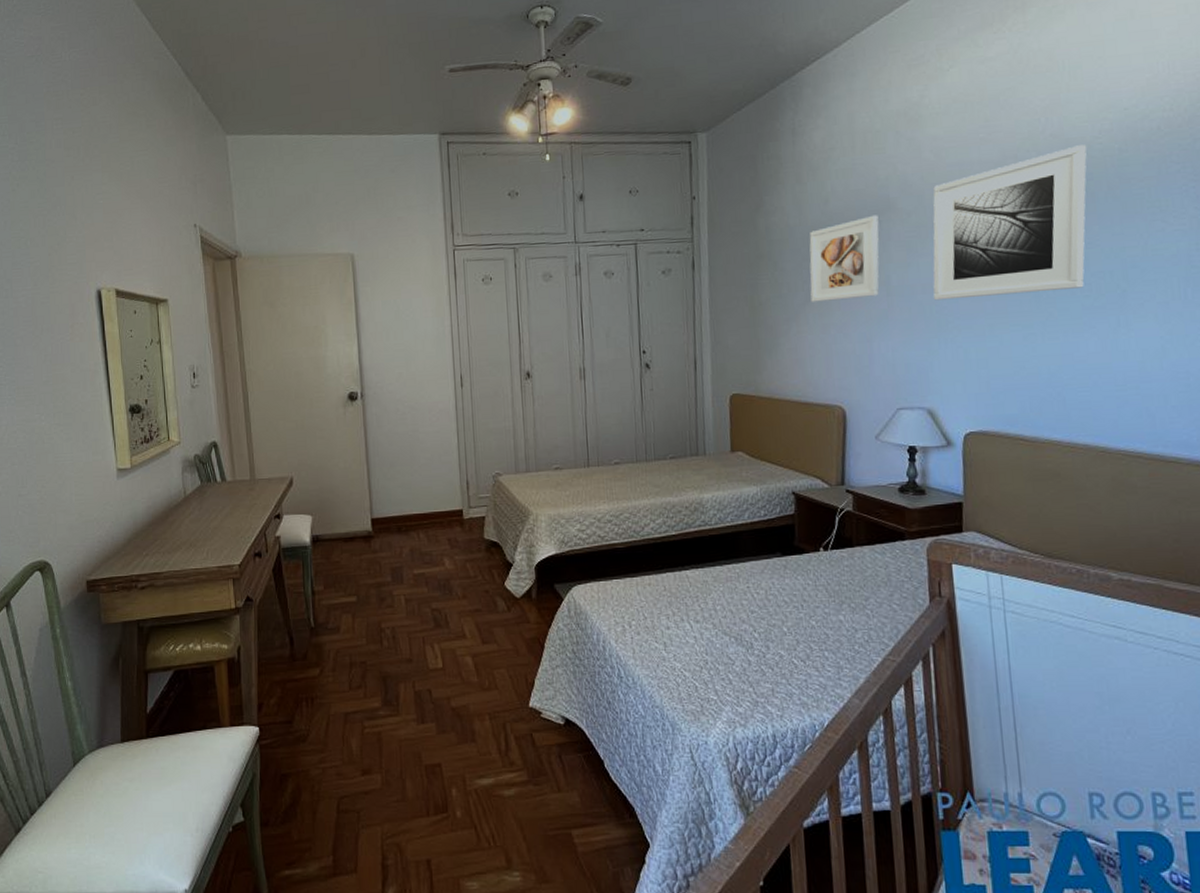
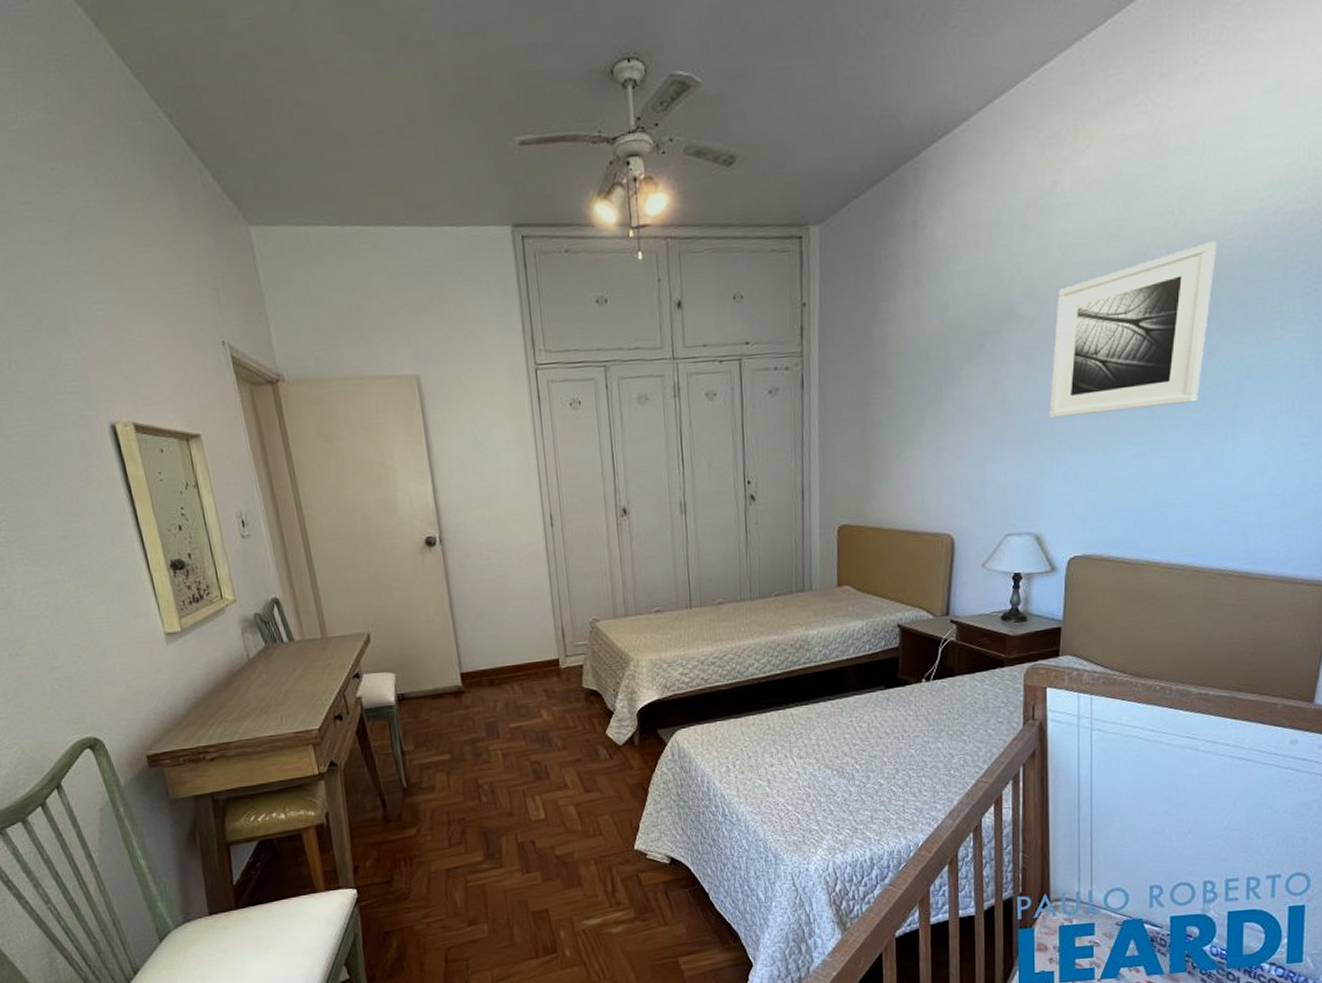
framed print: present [809,215,880,302] -> none [924,323,999,423]

